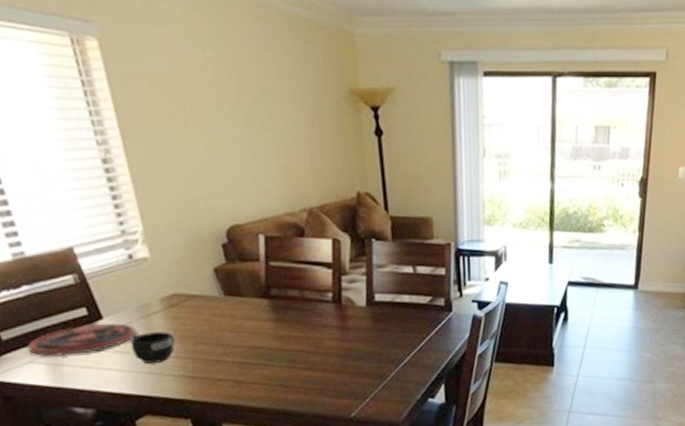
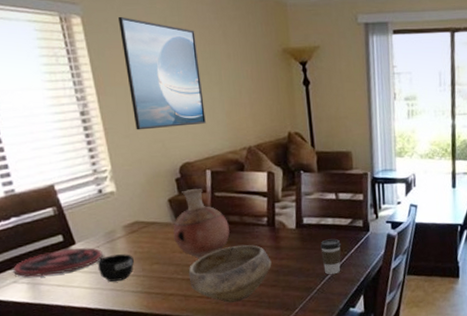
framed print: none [145,40,257,184] -> present [118,16,206,130]
vase: none [220,257,288,339] -> present [173,188,230,259]
bowl: none [239,323,338,390] -> present [188,244,272,303]
coffee cup: none [395,319,419,361] -> present [320,238,341,275]

